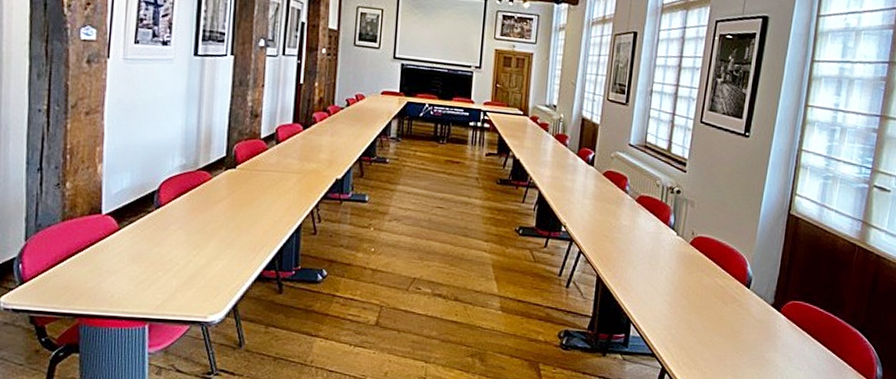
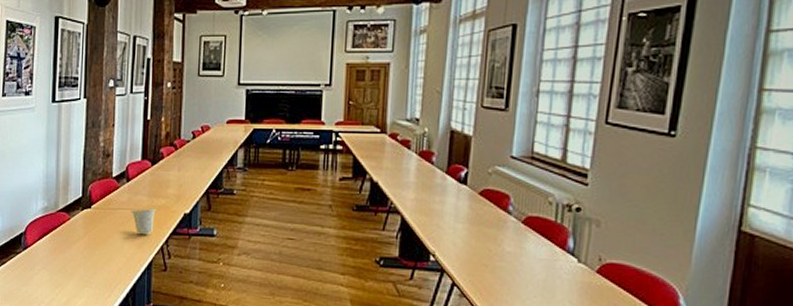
cup: none [280,172,307,198] -> present [131,208,156,235]

